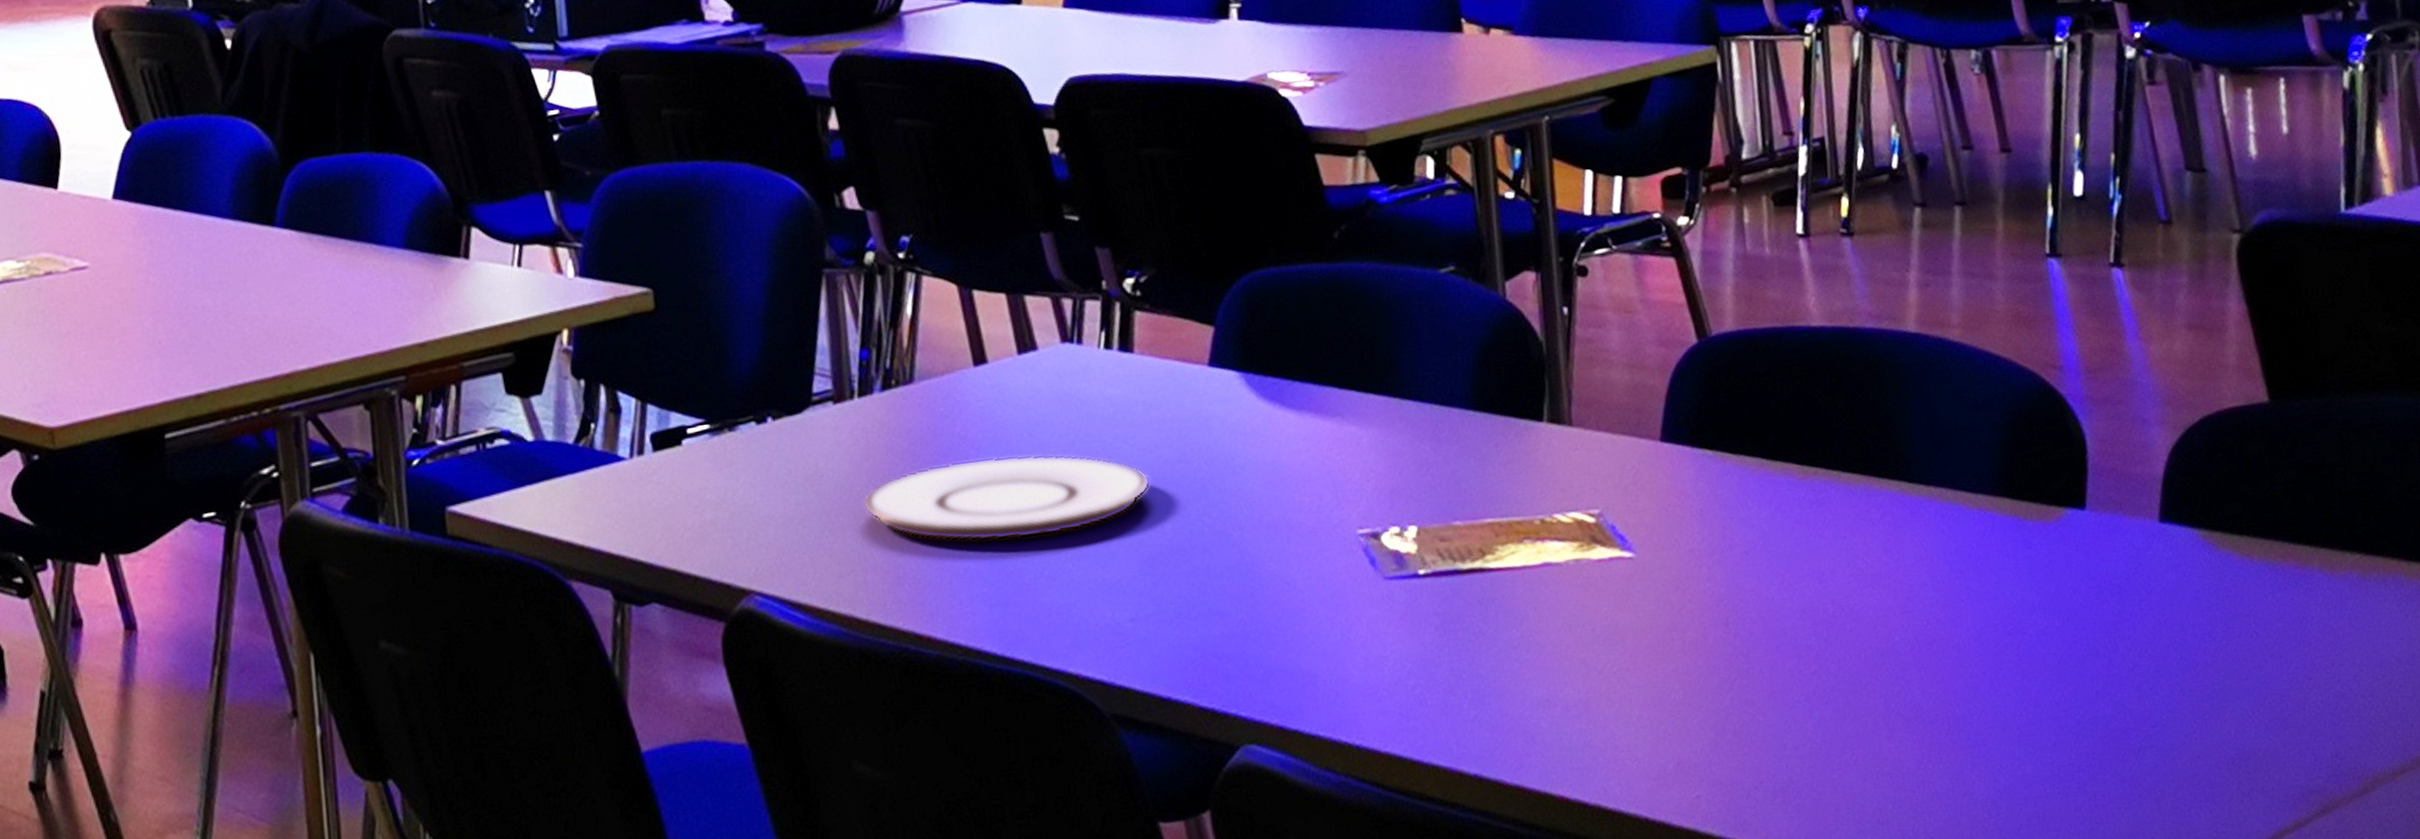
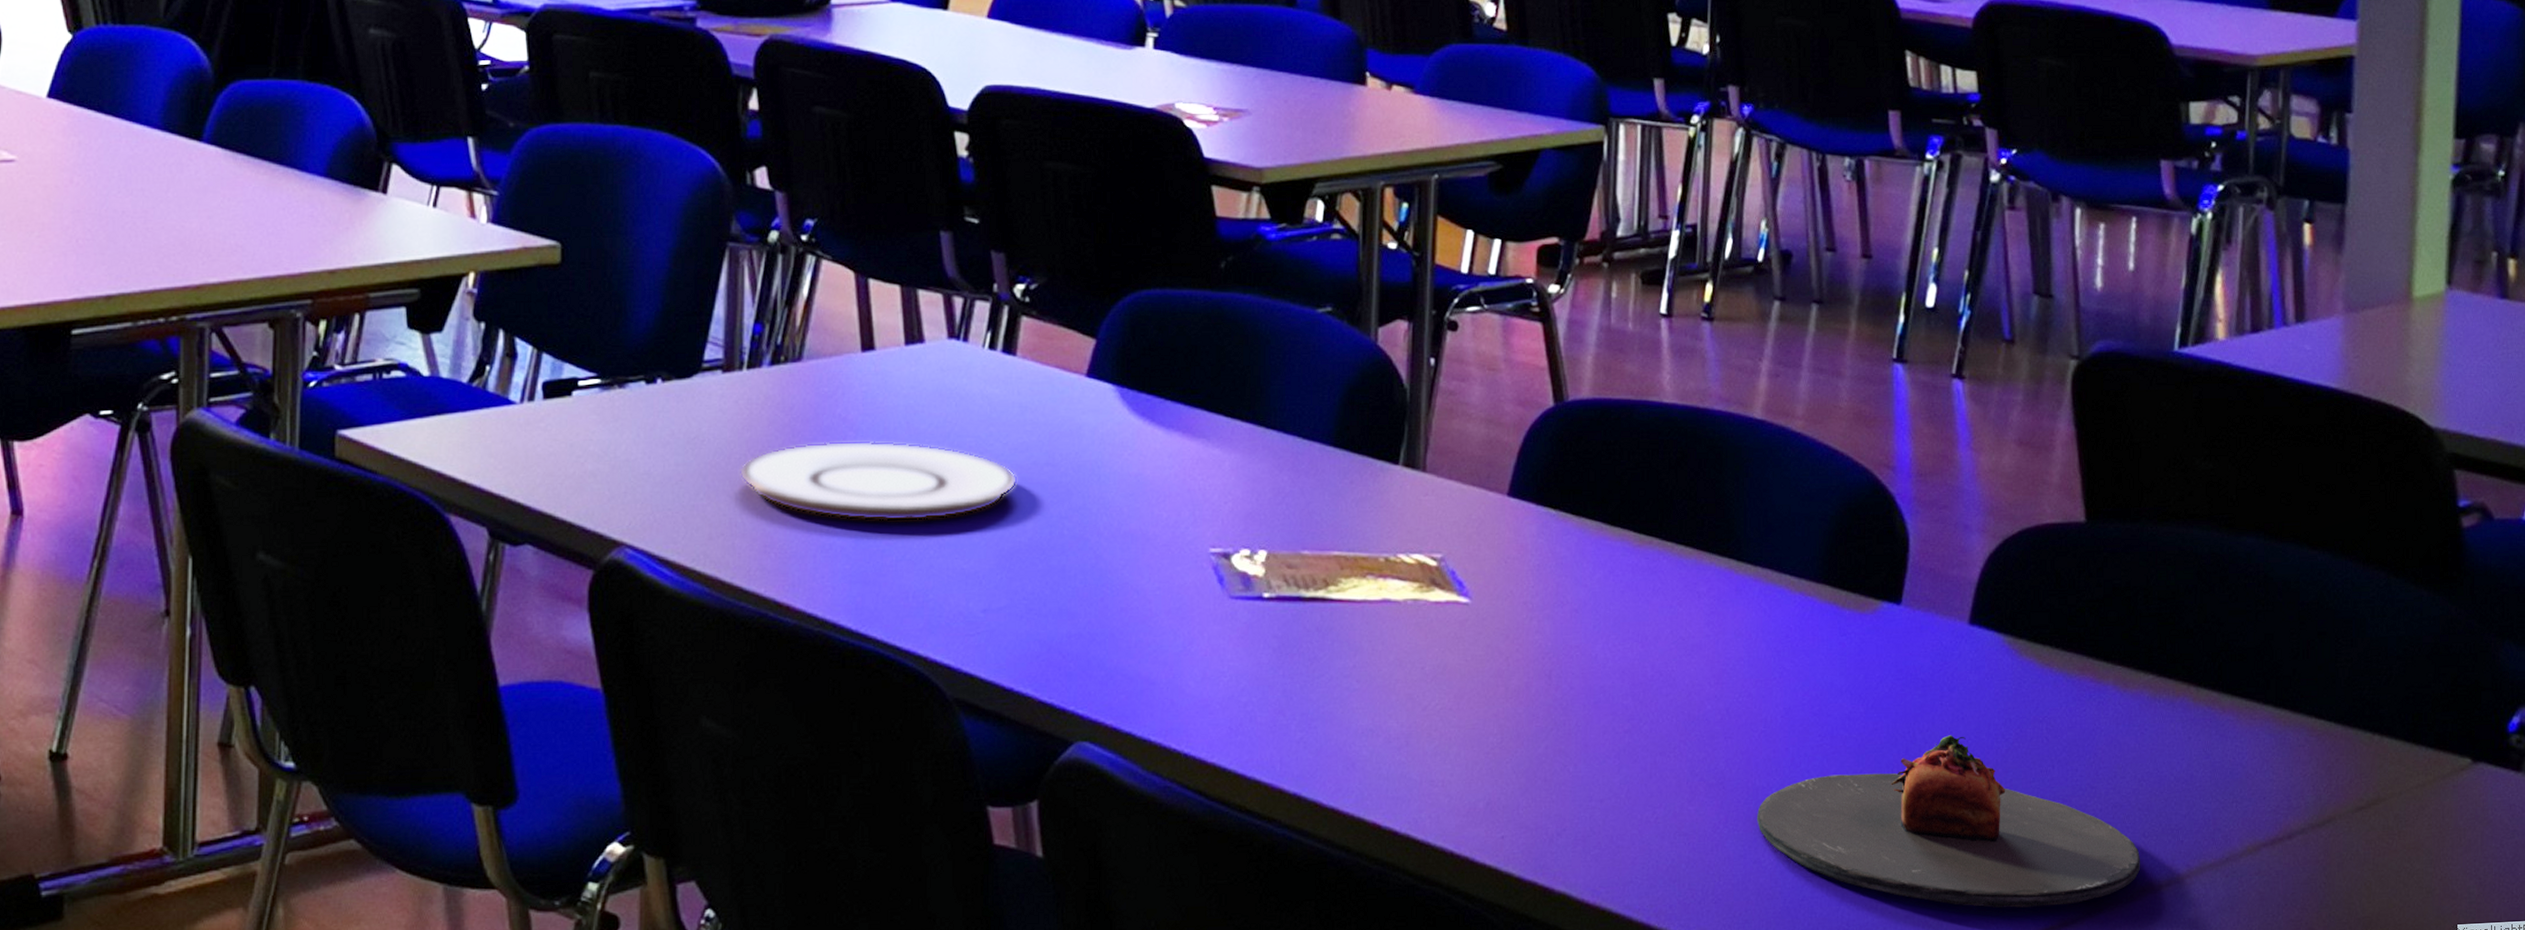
plate: none [1960,640,2372,817] -> present [1756,735,2141,908]

